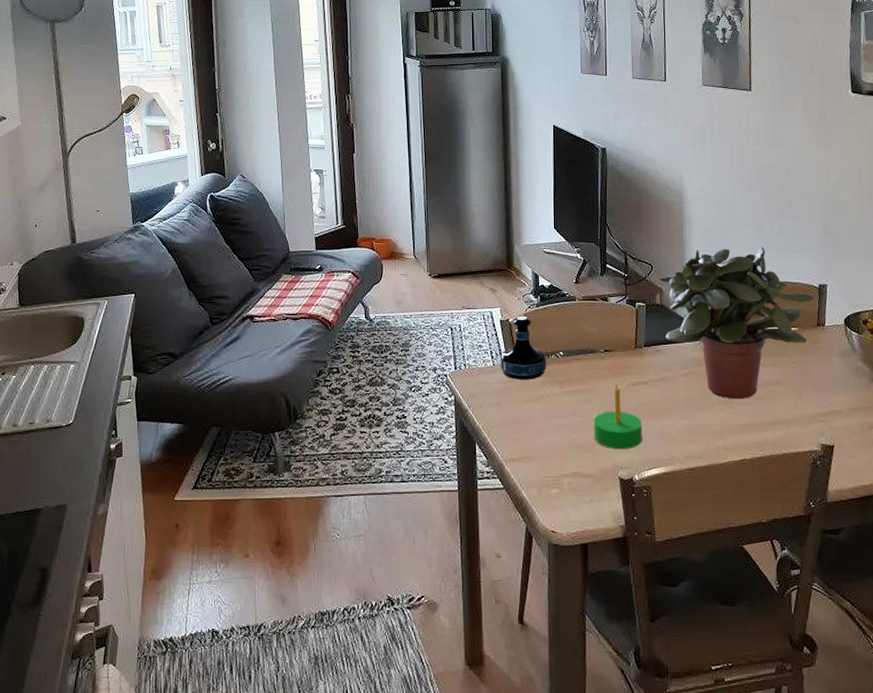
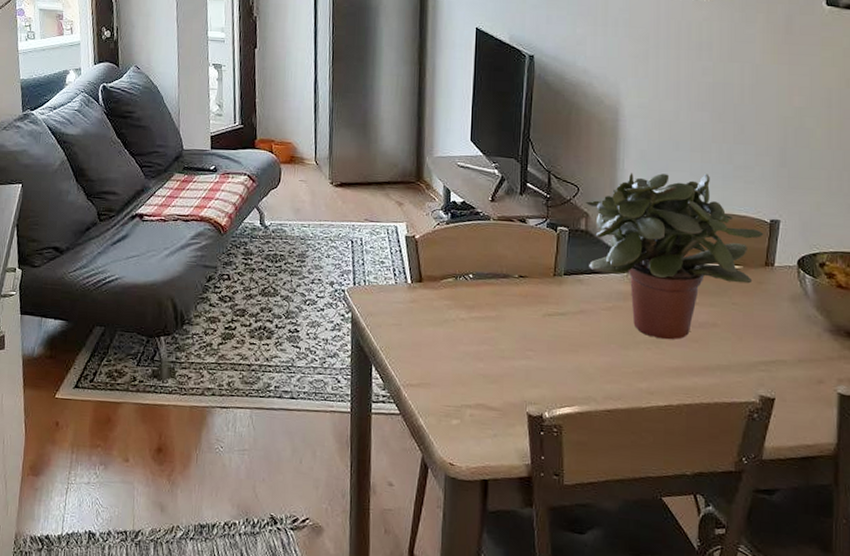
tequila bottle: present [501,315,546,380] -> none [404,232,454,302]
candle: present [593,384,642,449] -> none [501,313,556,384]

